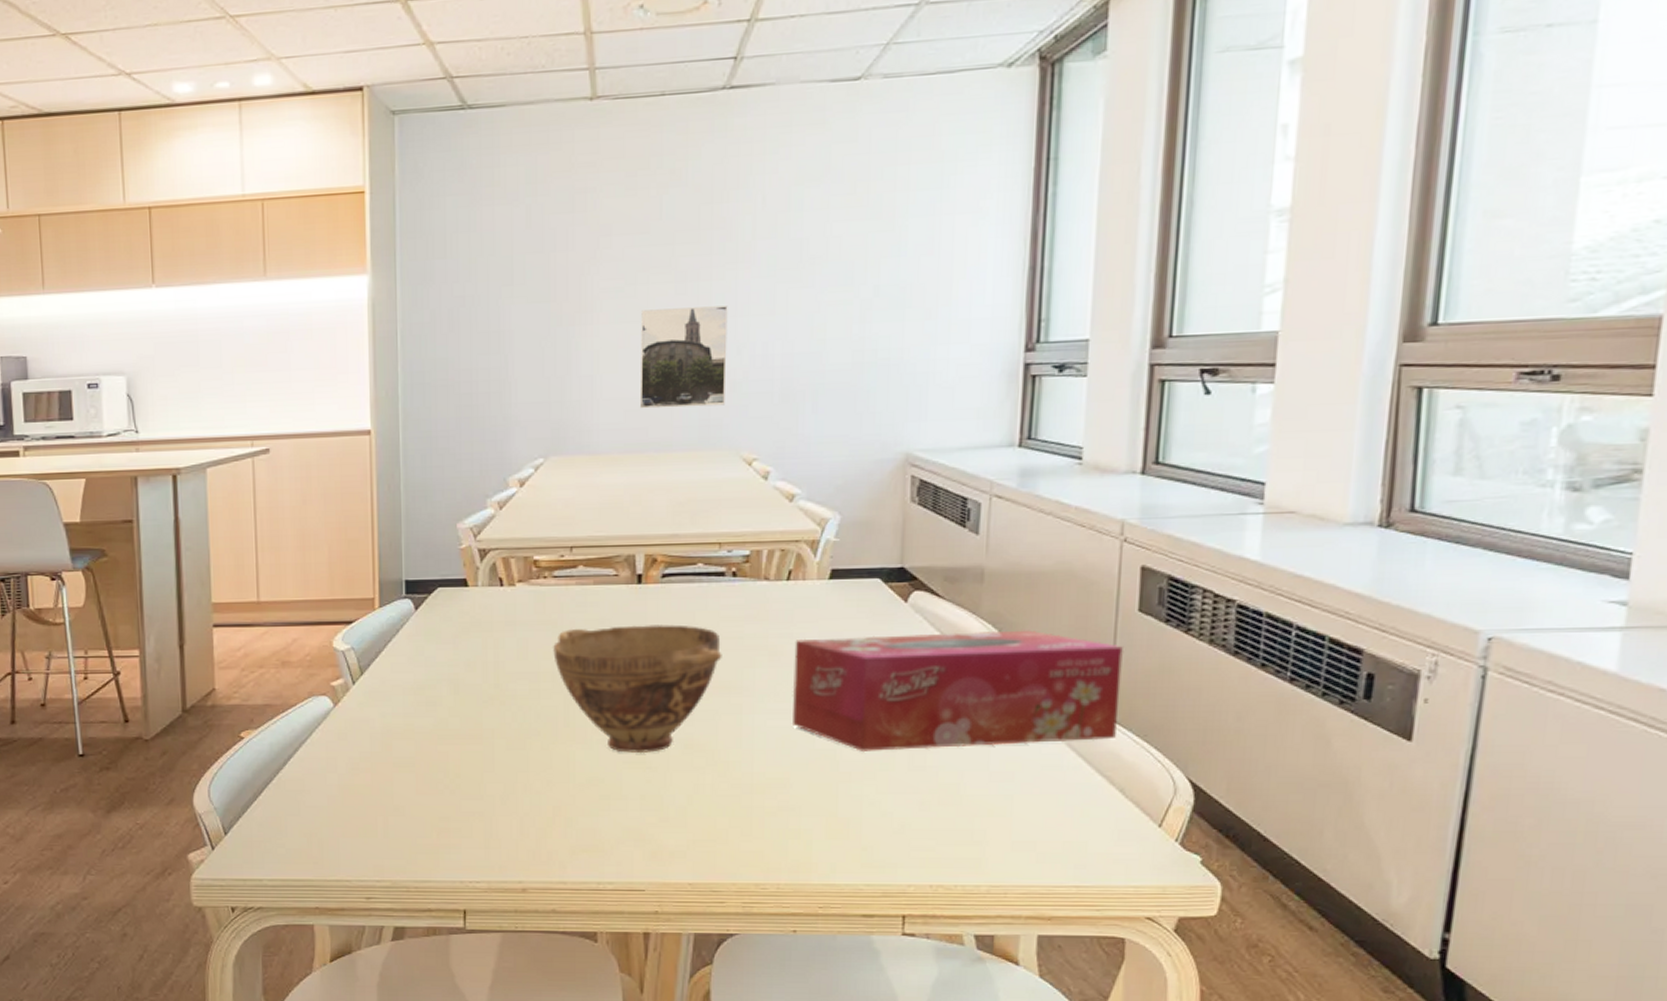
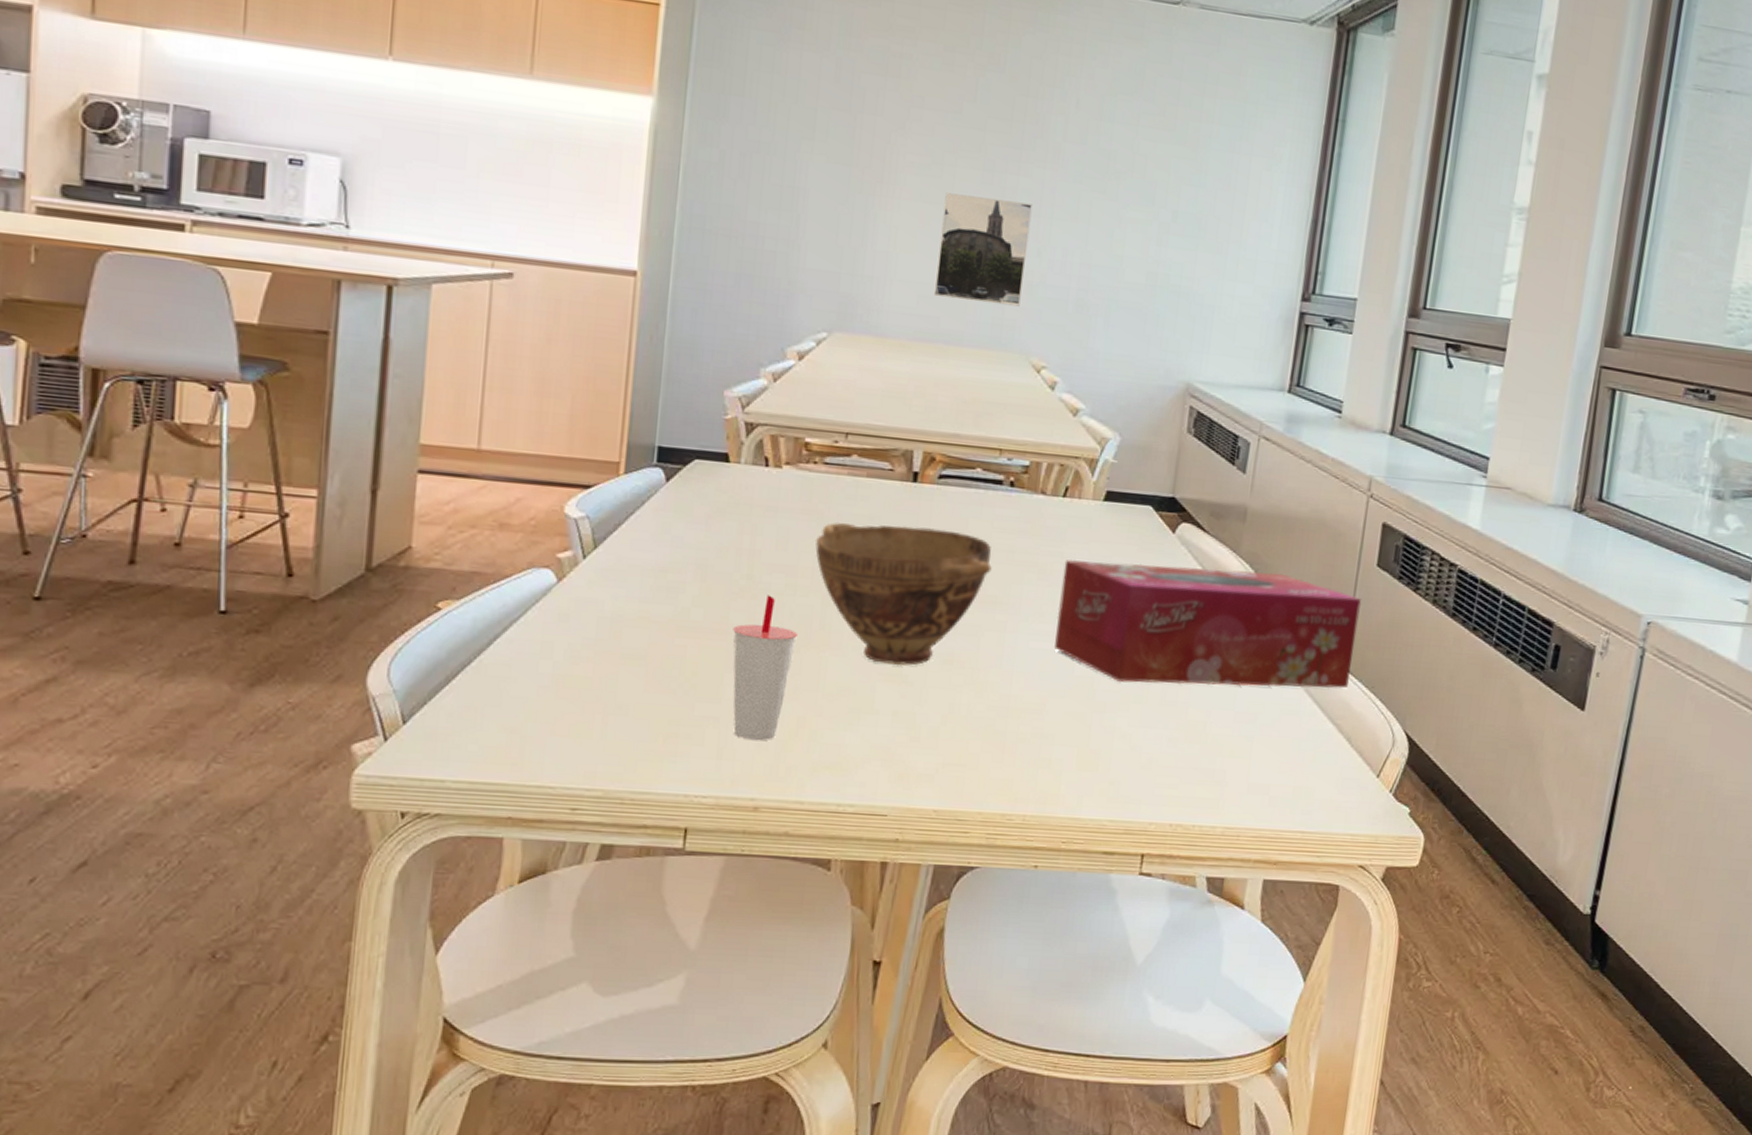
cup: none [487,700,545,830] -> present [733,595,797,741]

